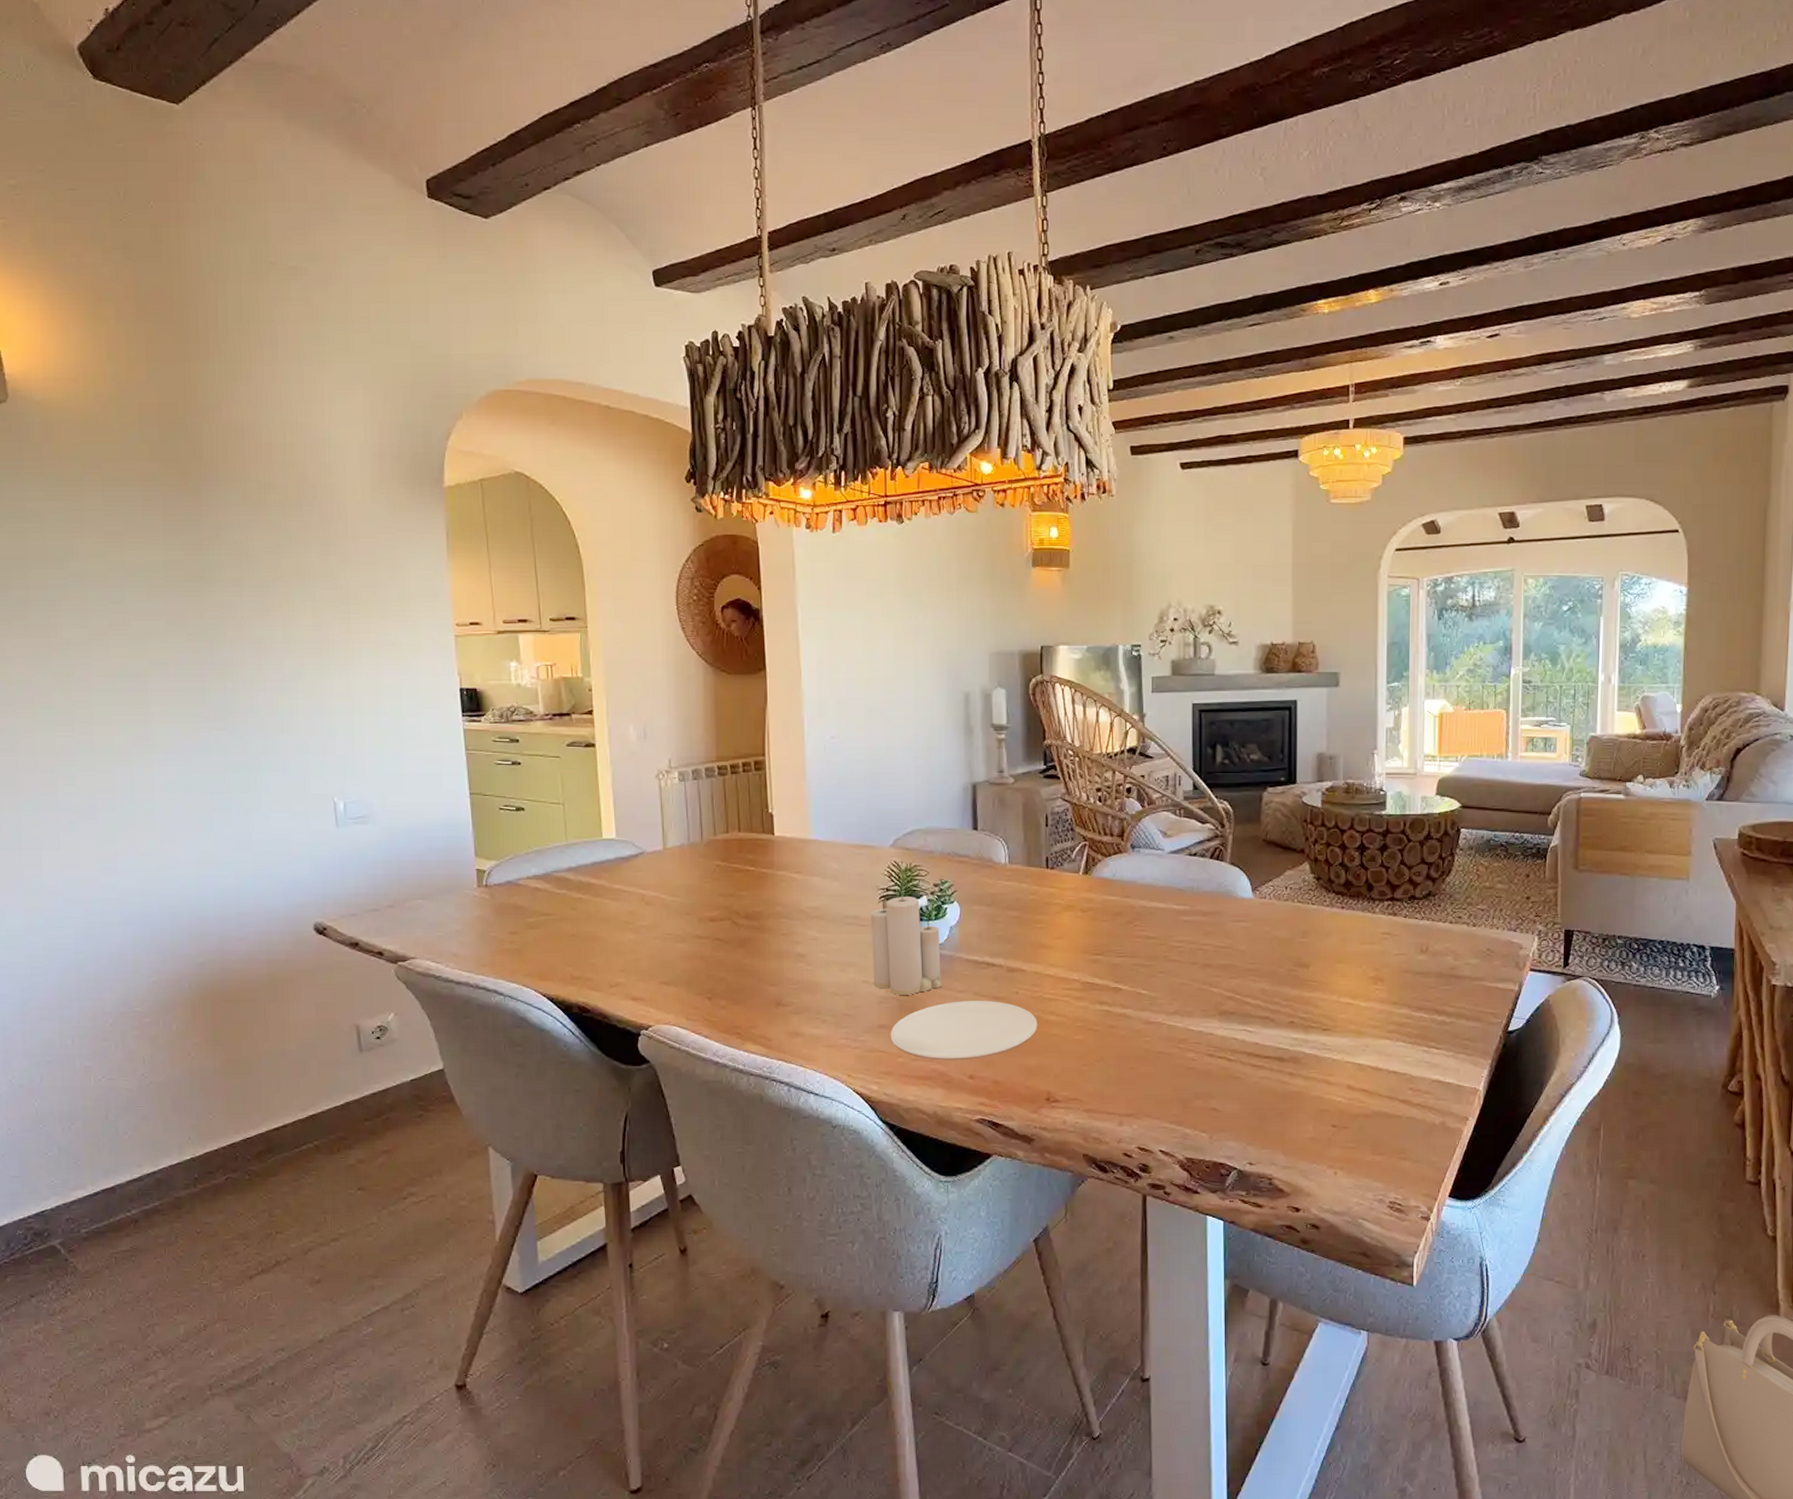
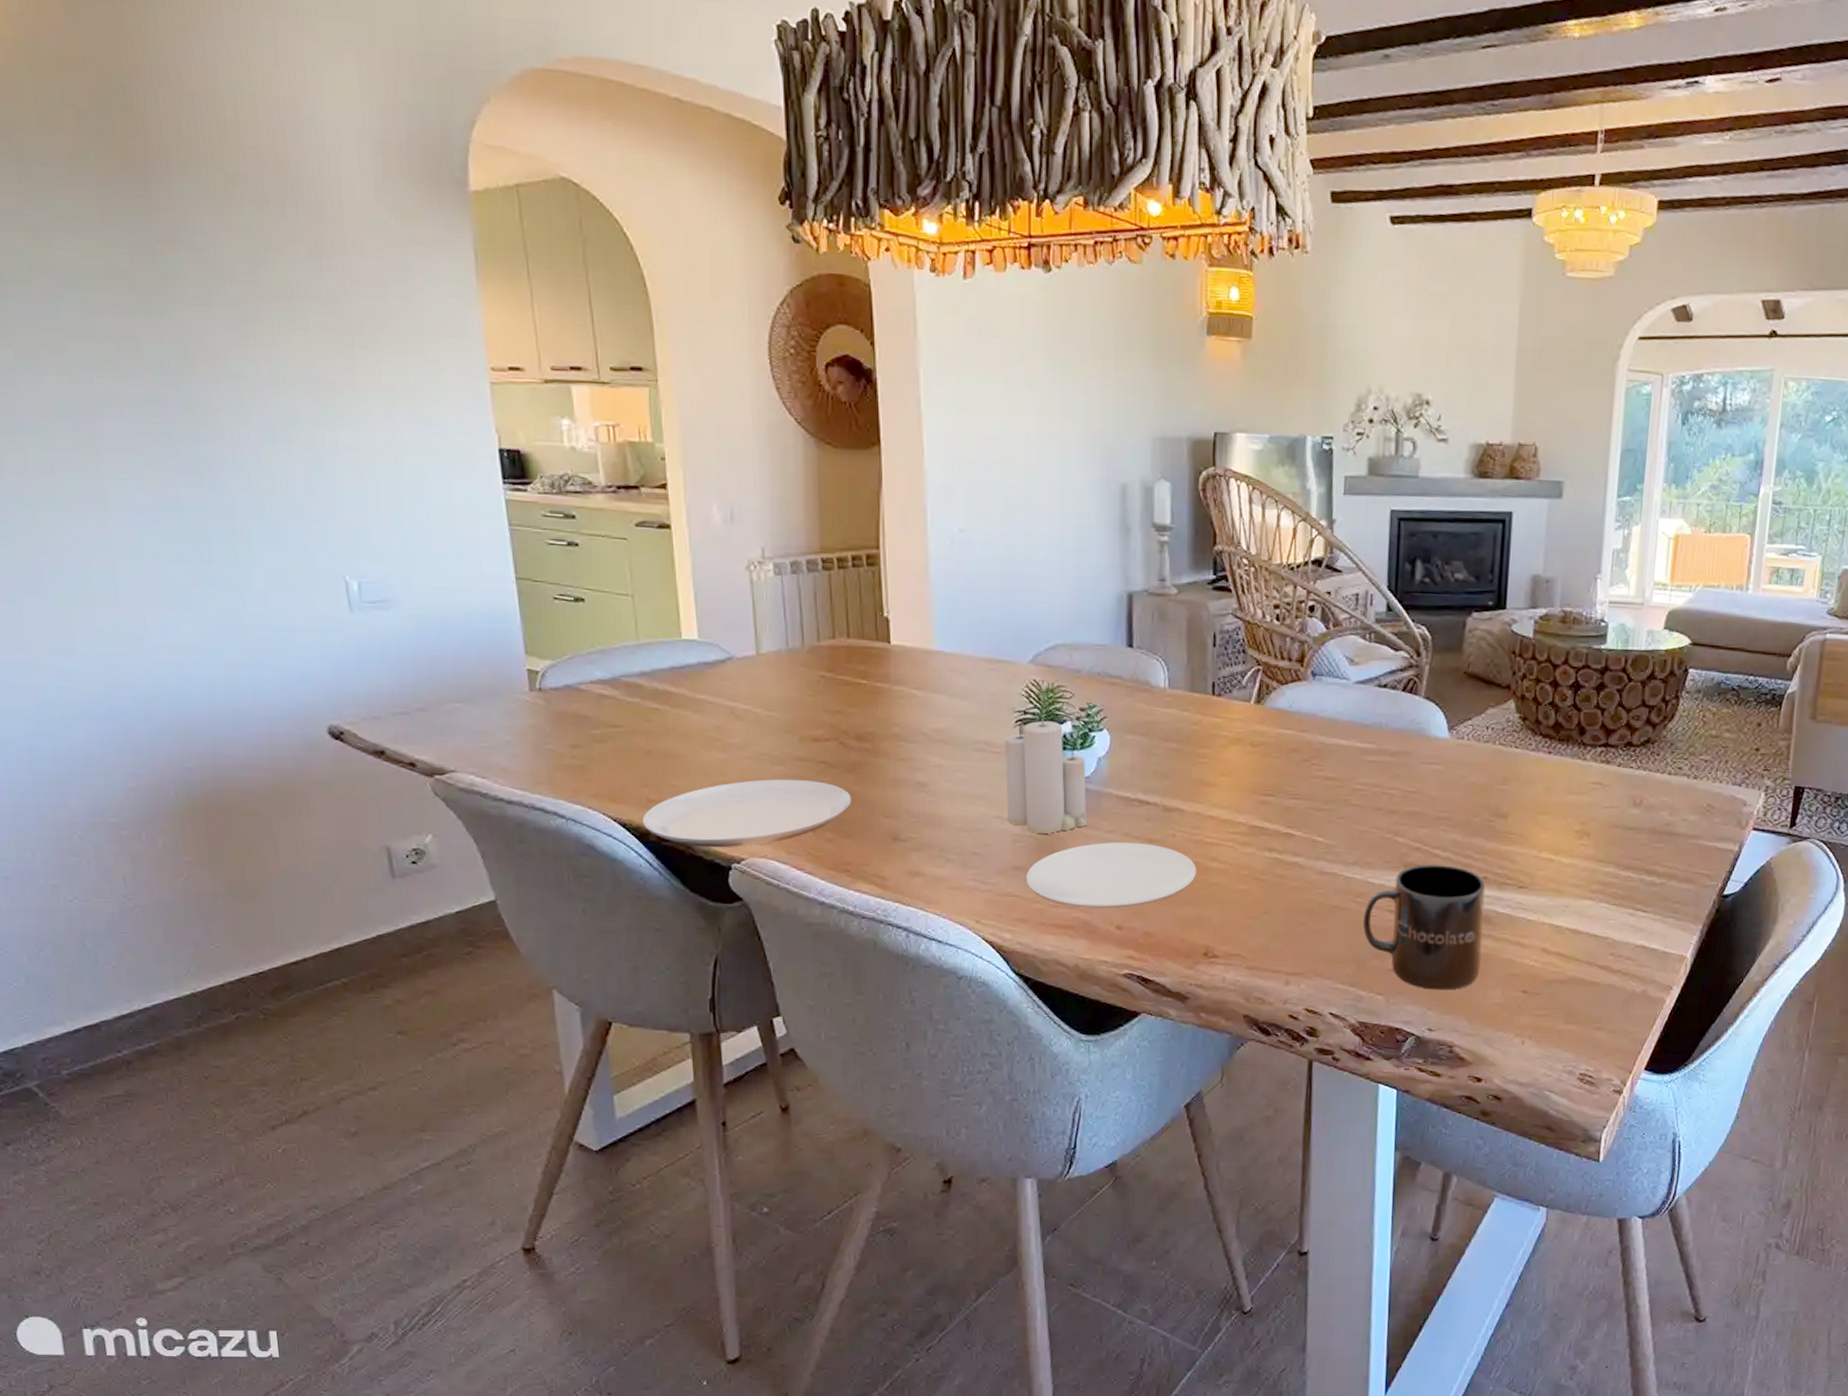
plate: none [567,955,742,1017] -> present [642,778,852,848]
mug: none [1186,1012,1293,1126] -> present [1363,864,1486,990]

